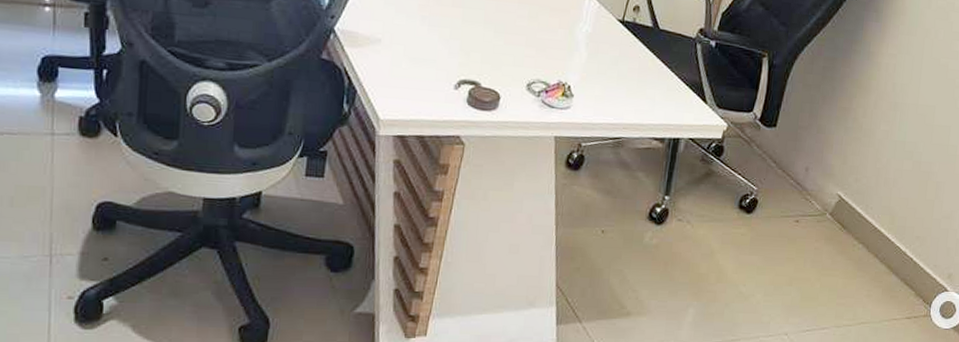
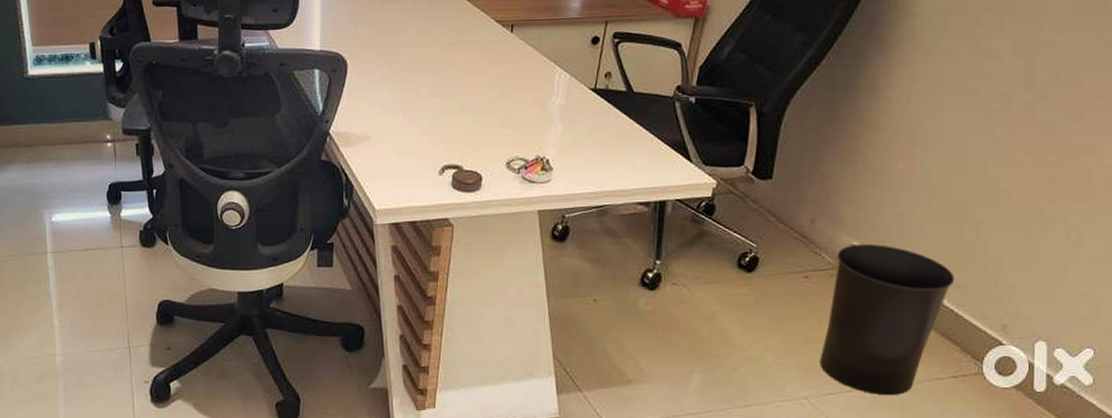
waste bin: none [801,194,917,333] -> present [820,243,955,395]

